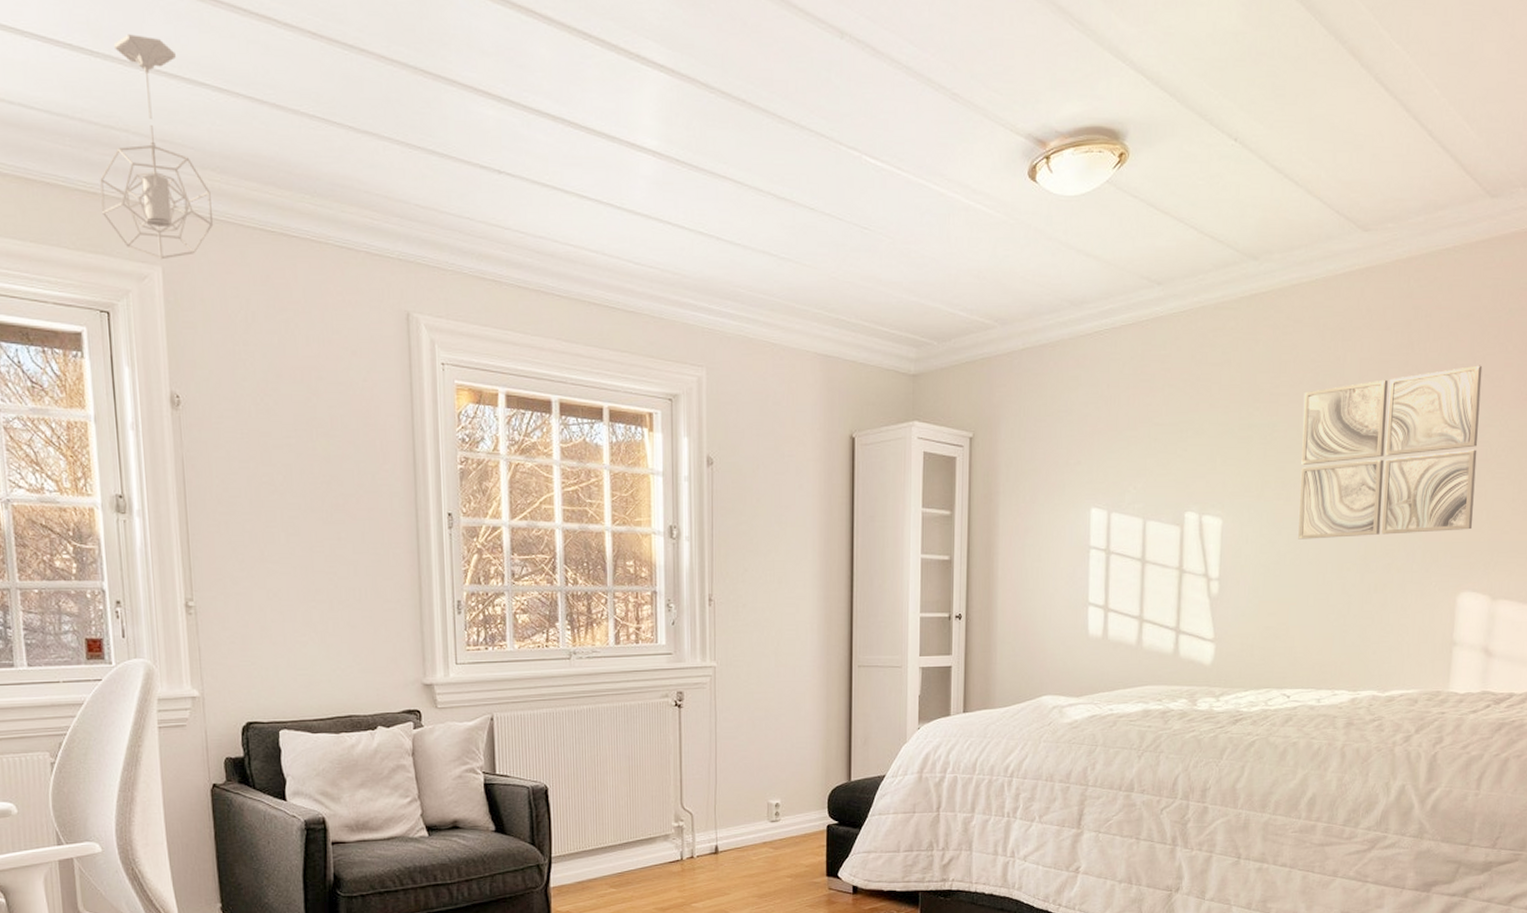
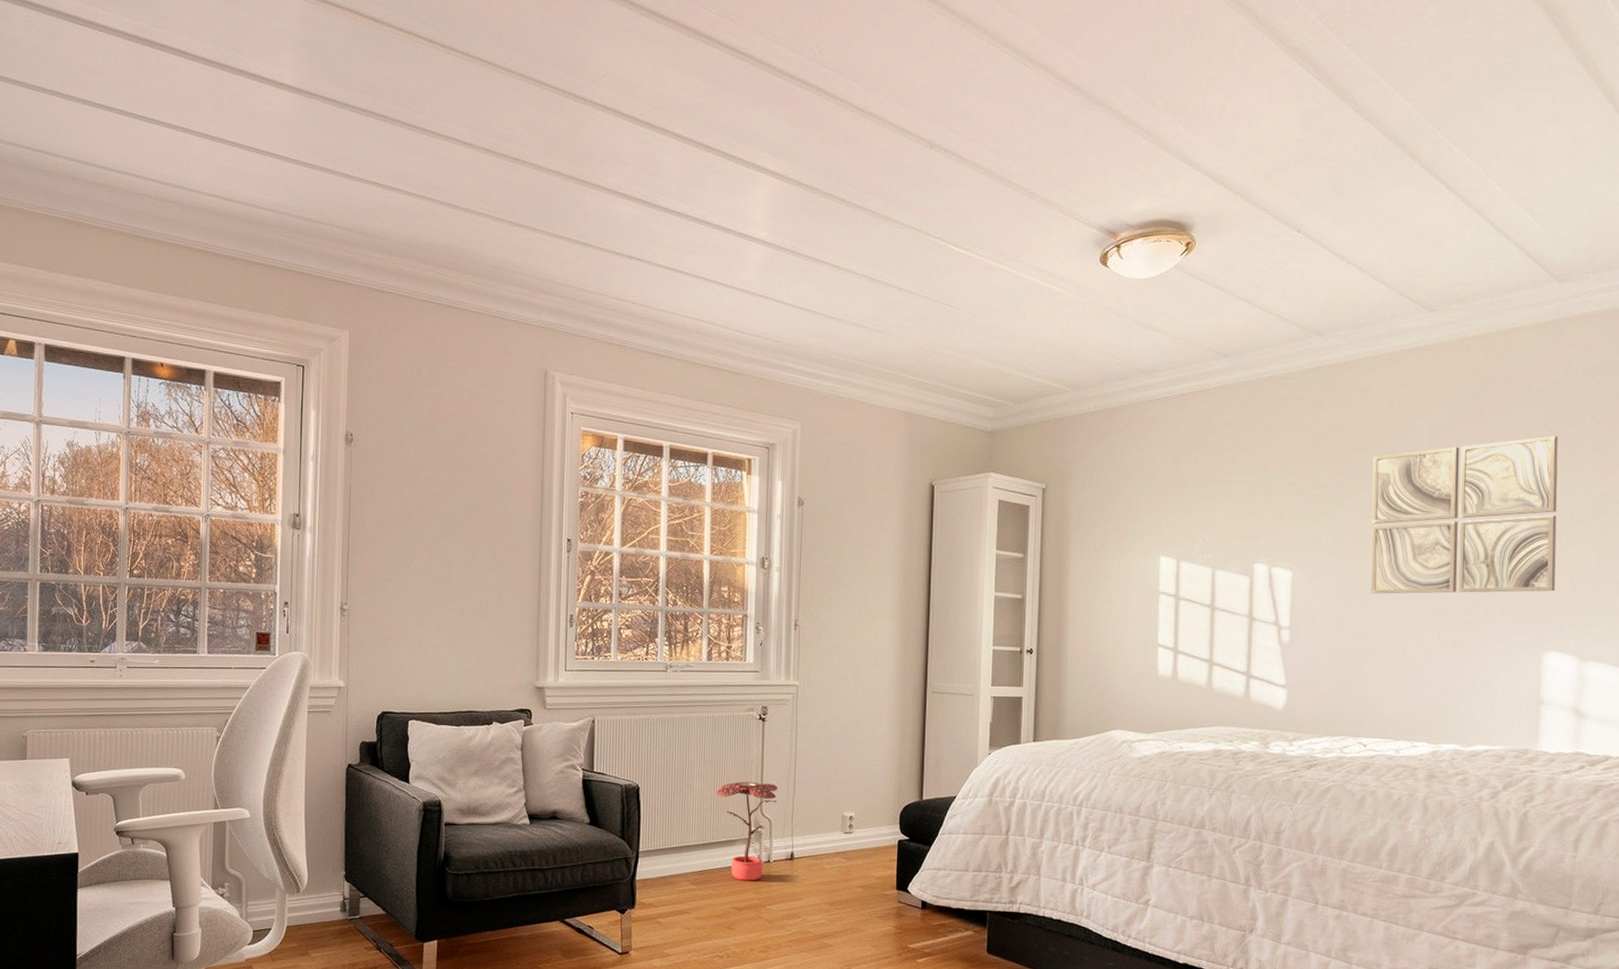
pendant light: present [100,34,214,260] -> none [306,152,394,325]
potted plant: none [632,774,699,880] -> present [716,781,778,881]

